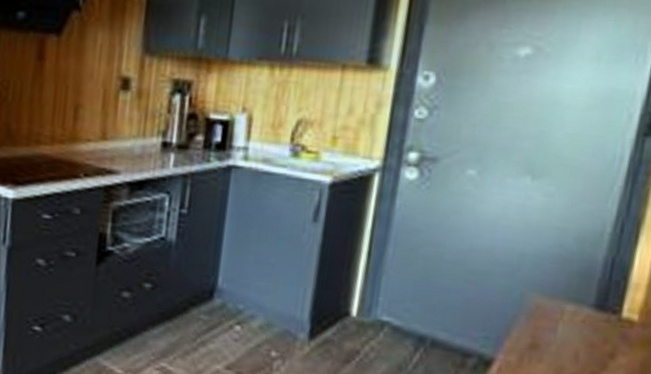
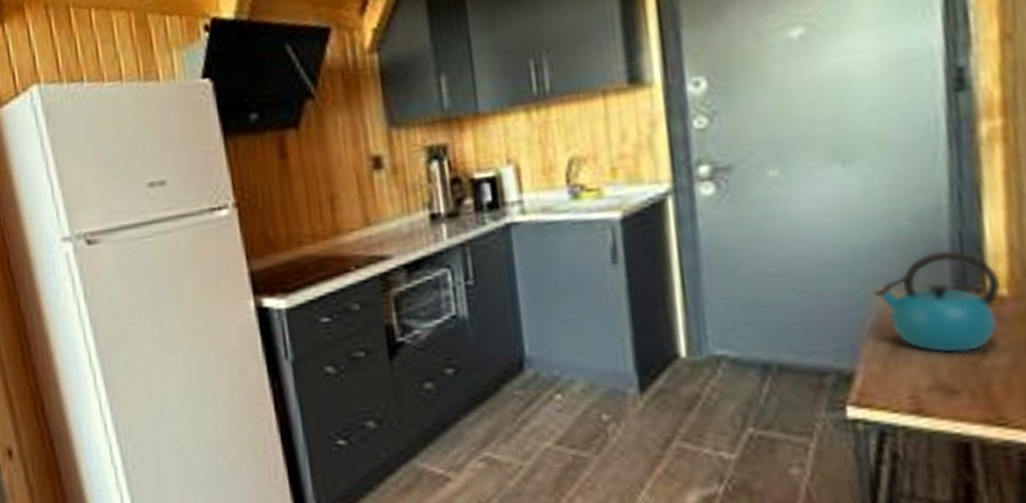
kettle: none [528,271,636,362] -> present [873,250,1002,354]

